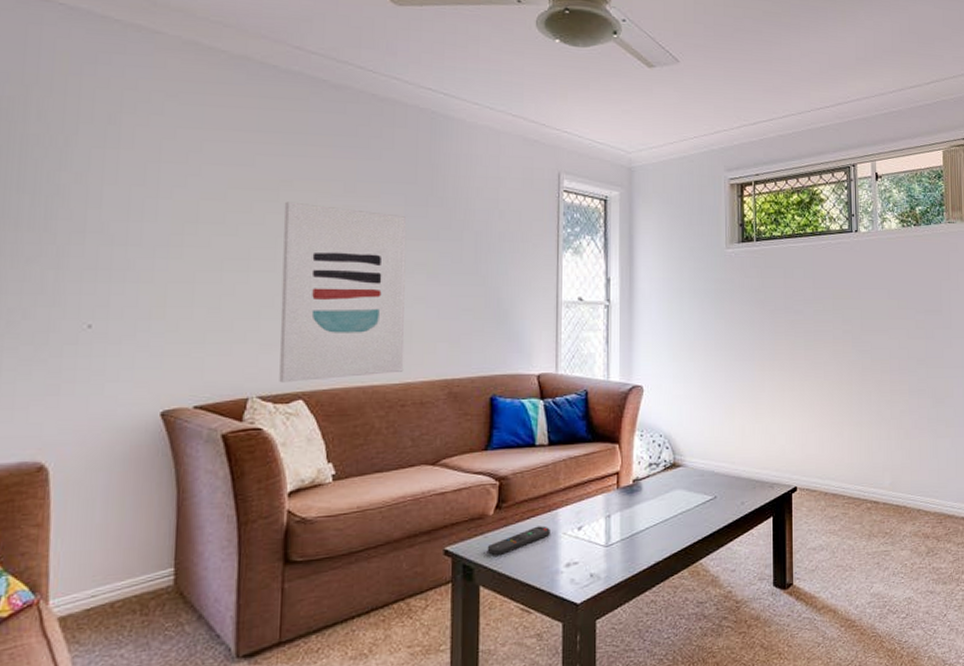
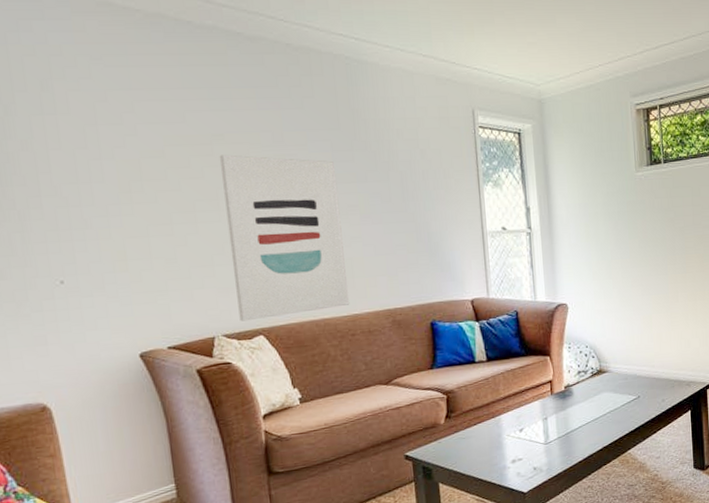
remote control: present [488,525,550,556] -> none [443,430,496,458]

